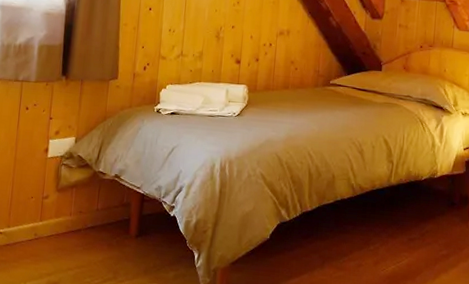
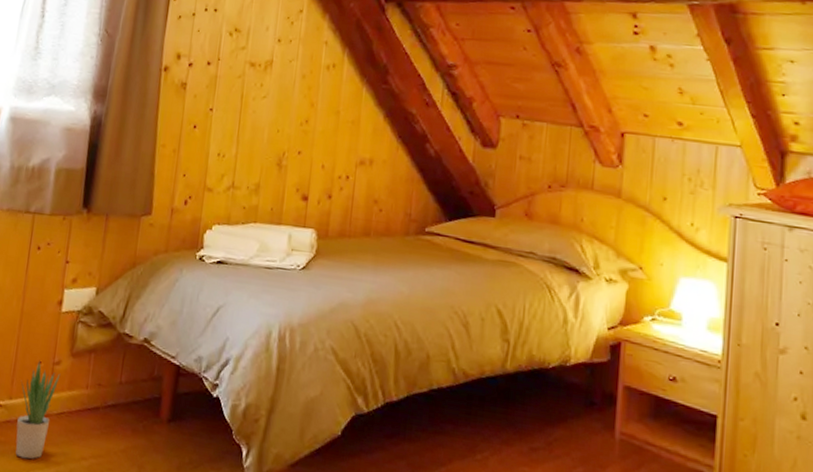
potted plant: none [14,196,49,273] -> present [15,360,61,459]

